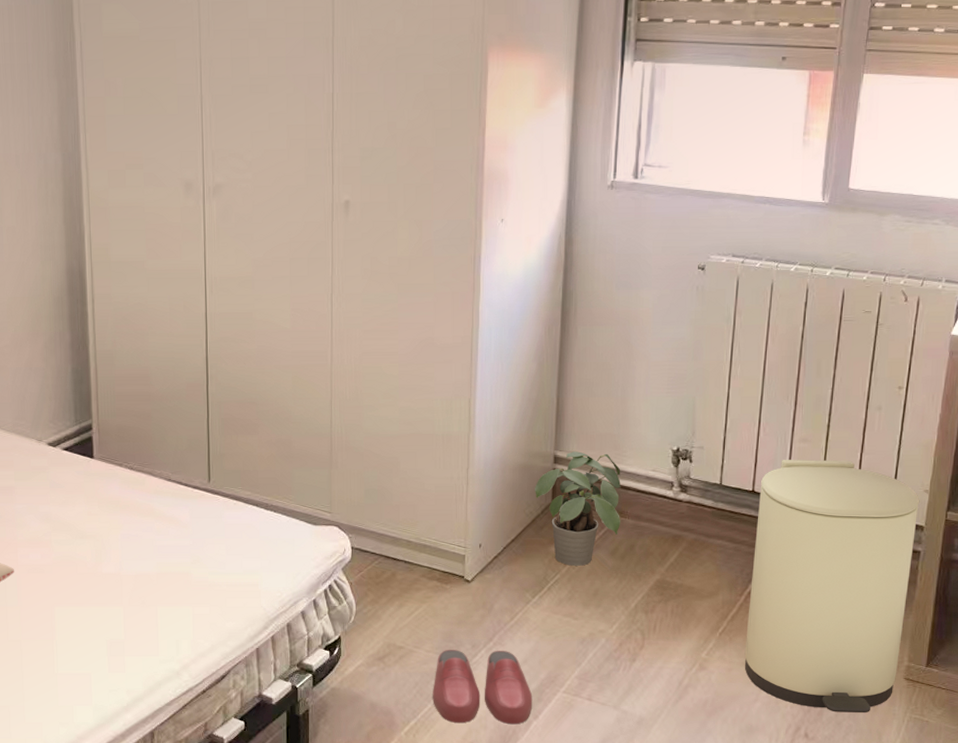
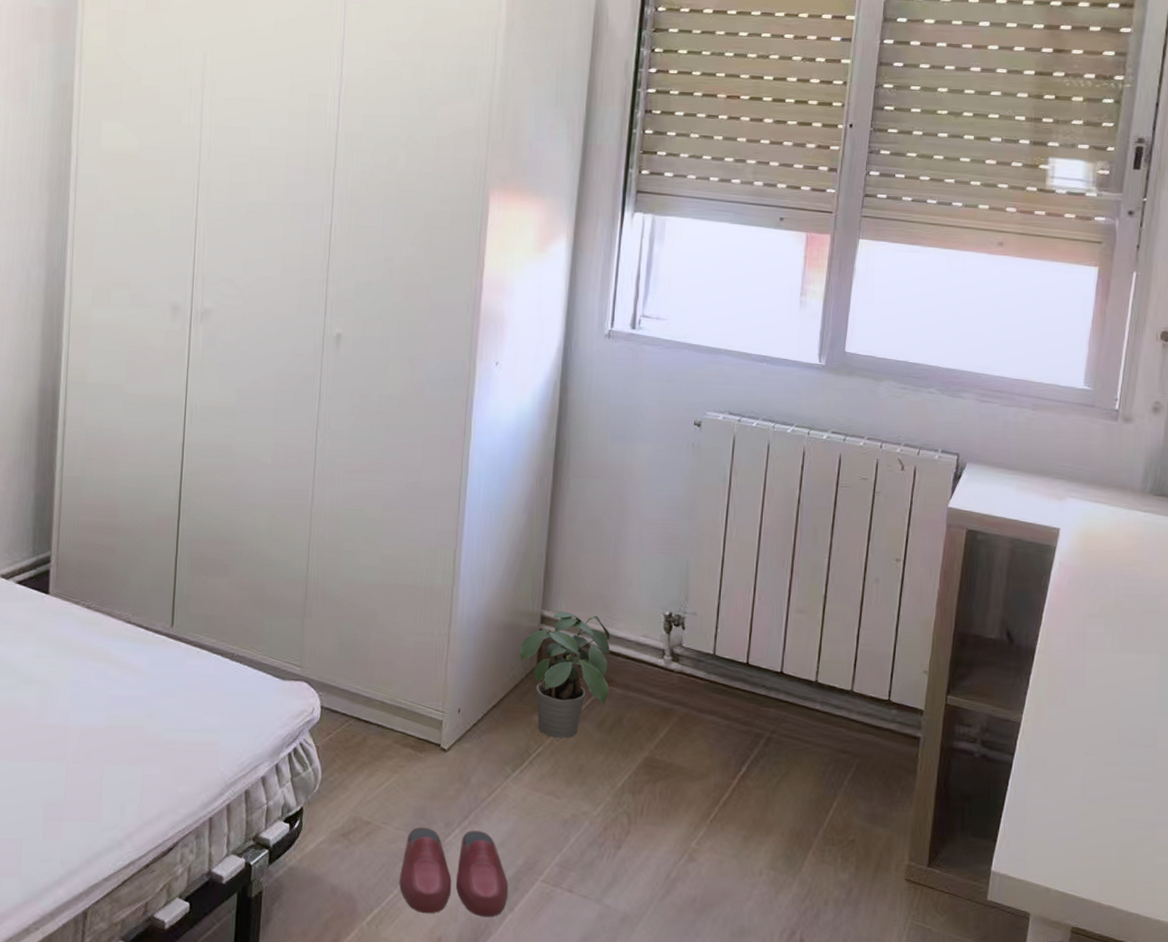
pedal bin: present [744,460,920,713] -> none [736,631,919,918]

